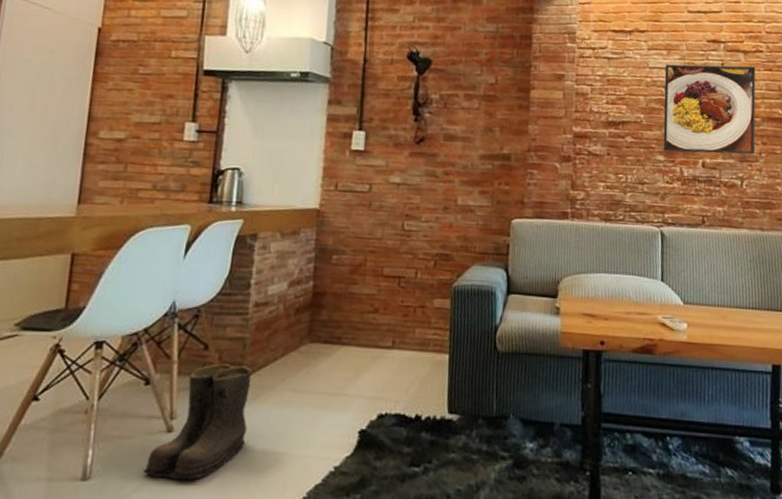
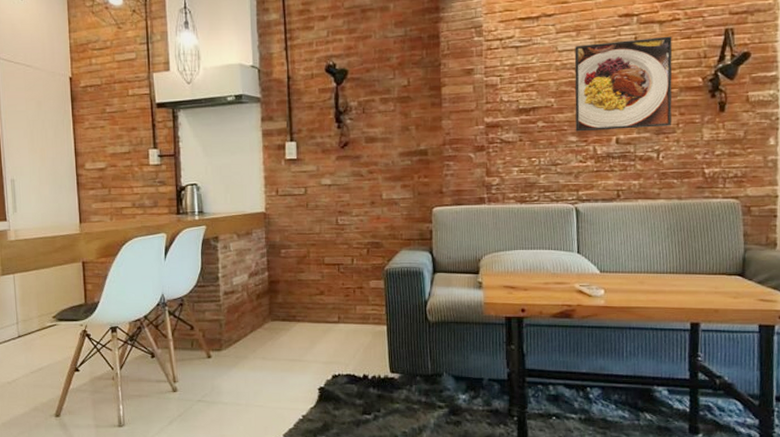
boots: present [143,364,252,481] -> none [160,340,234,426]

